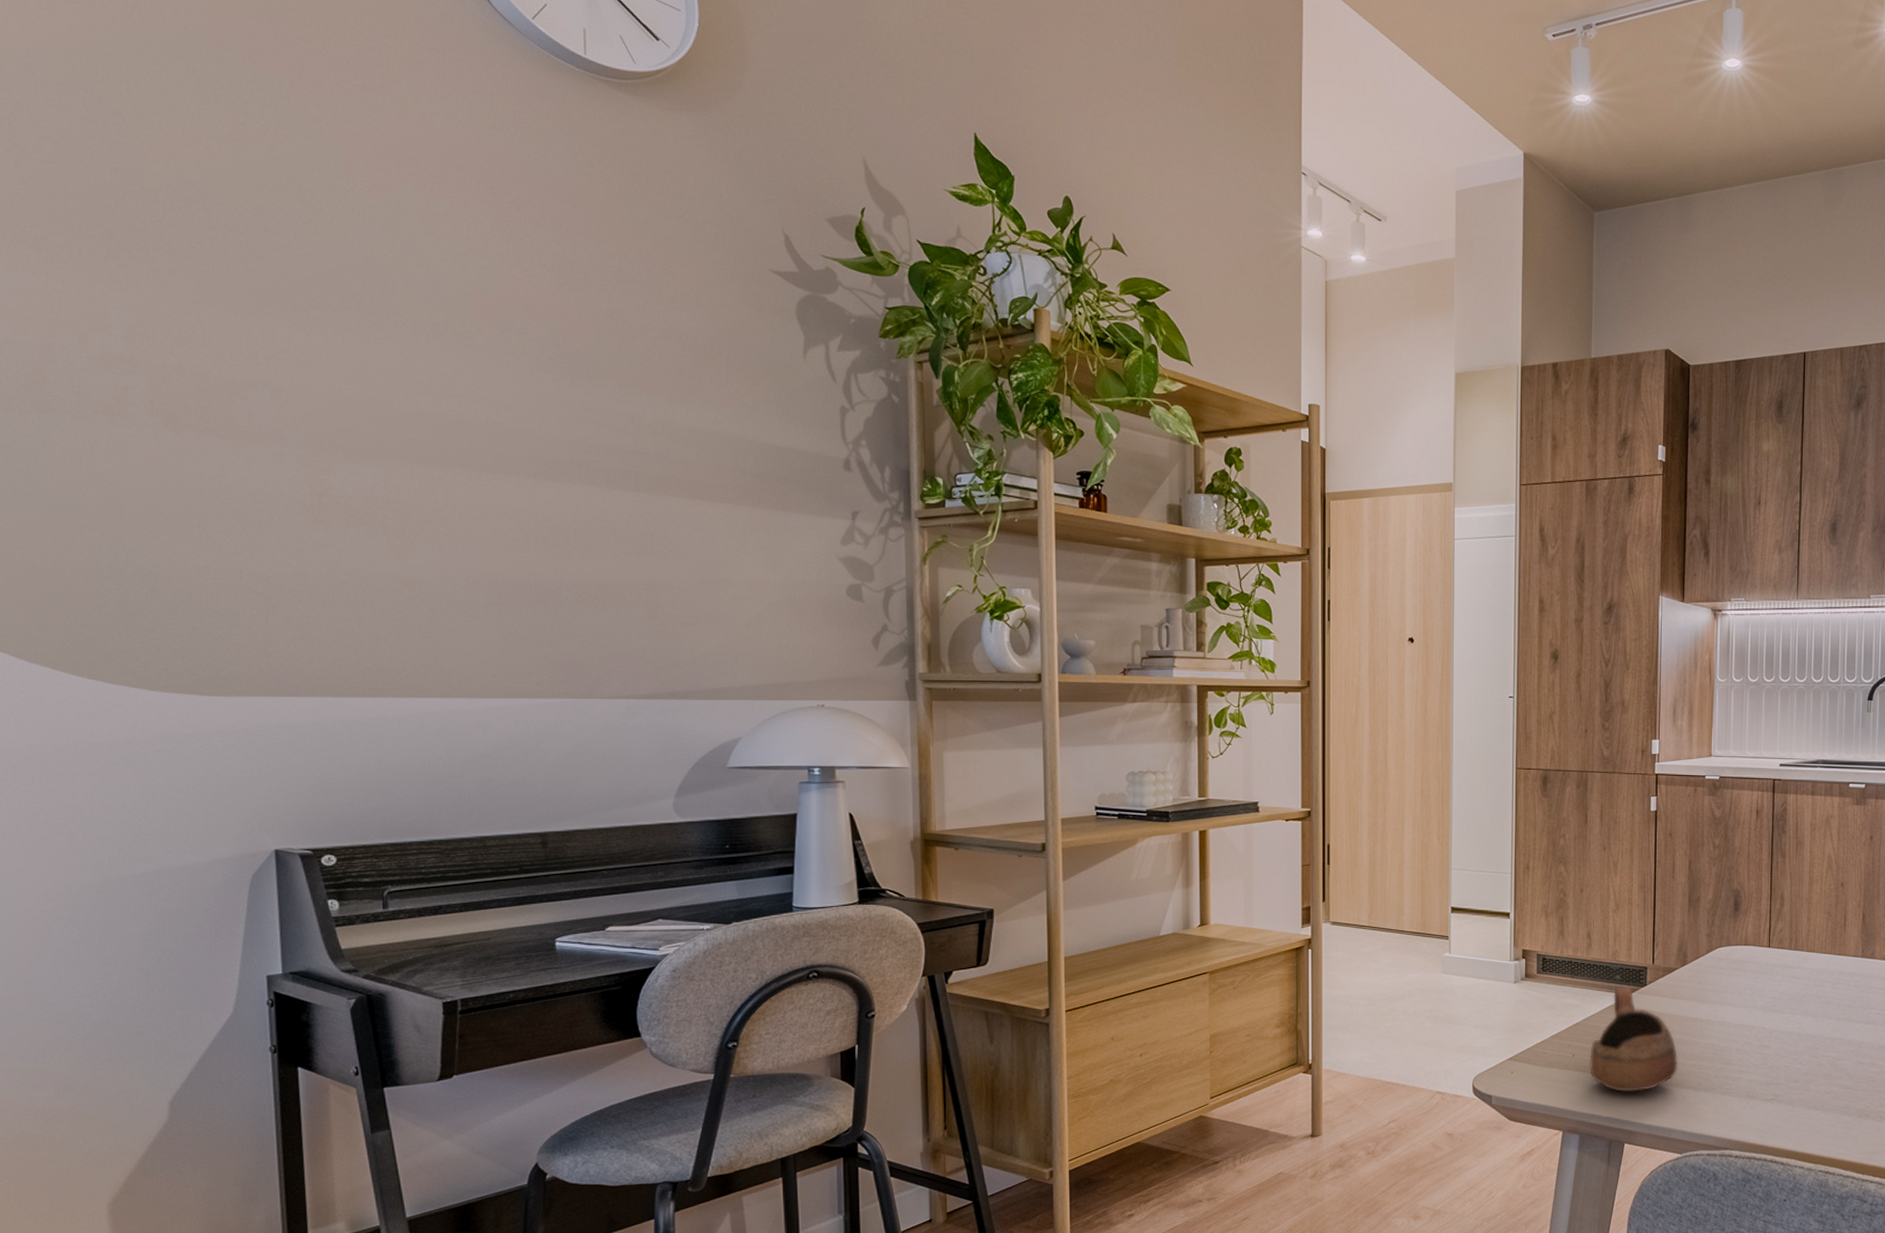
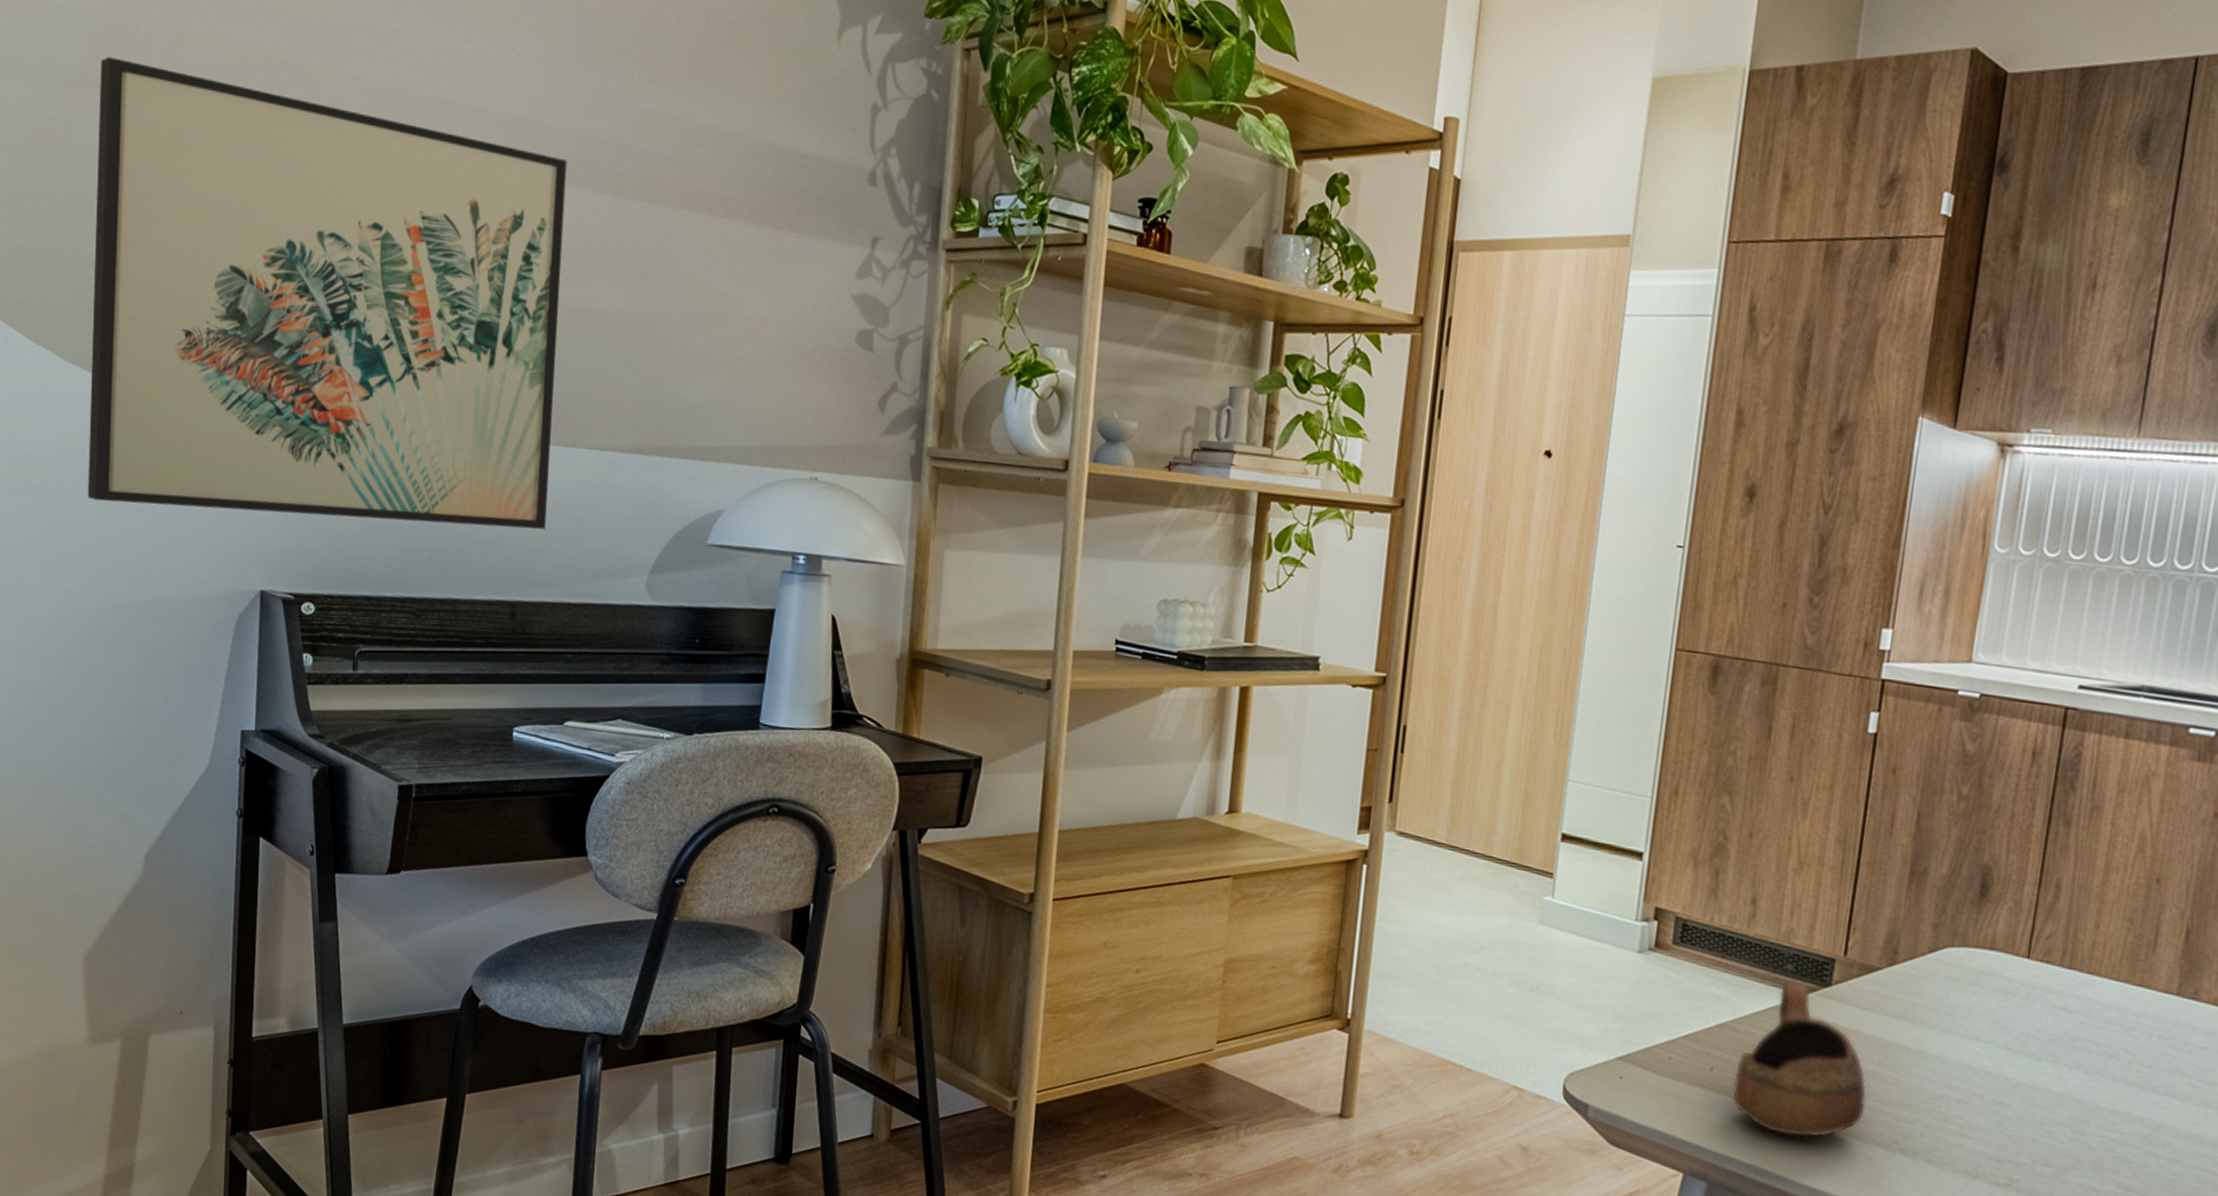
wall art: none [39,383,569,787] -> present [87,57,567,530]

